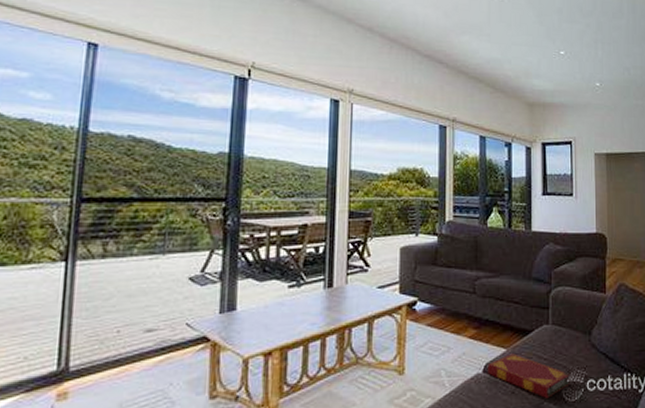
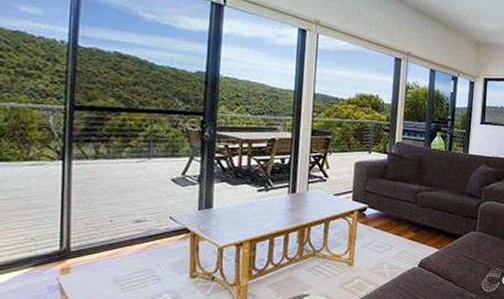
hardback book: present [488,353,570,398] -> none [422,253,489,289]

